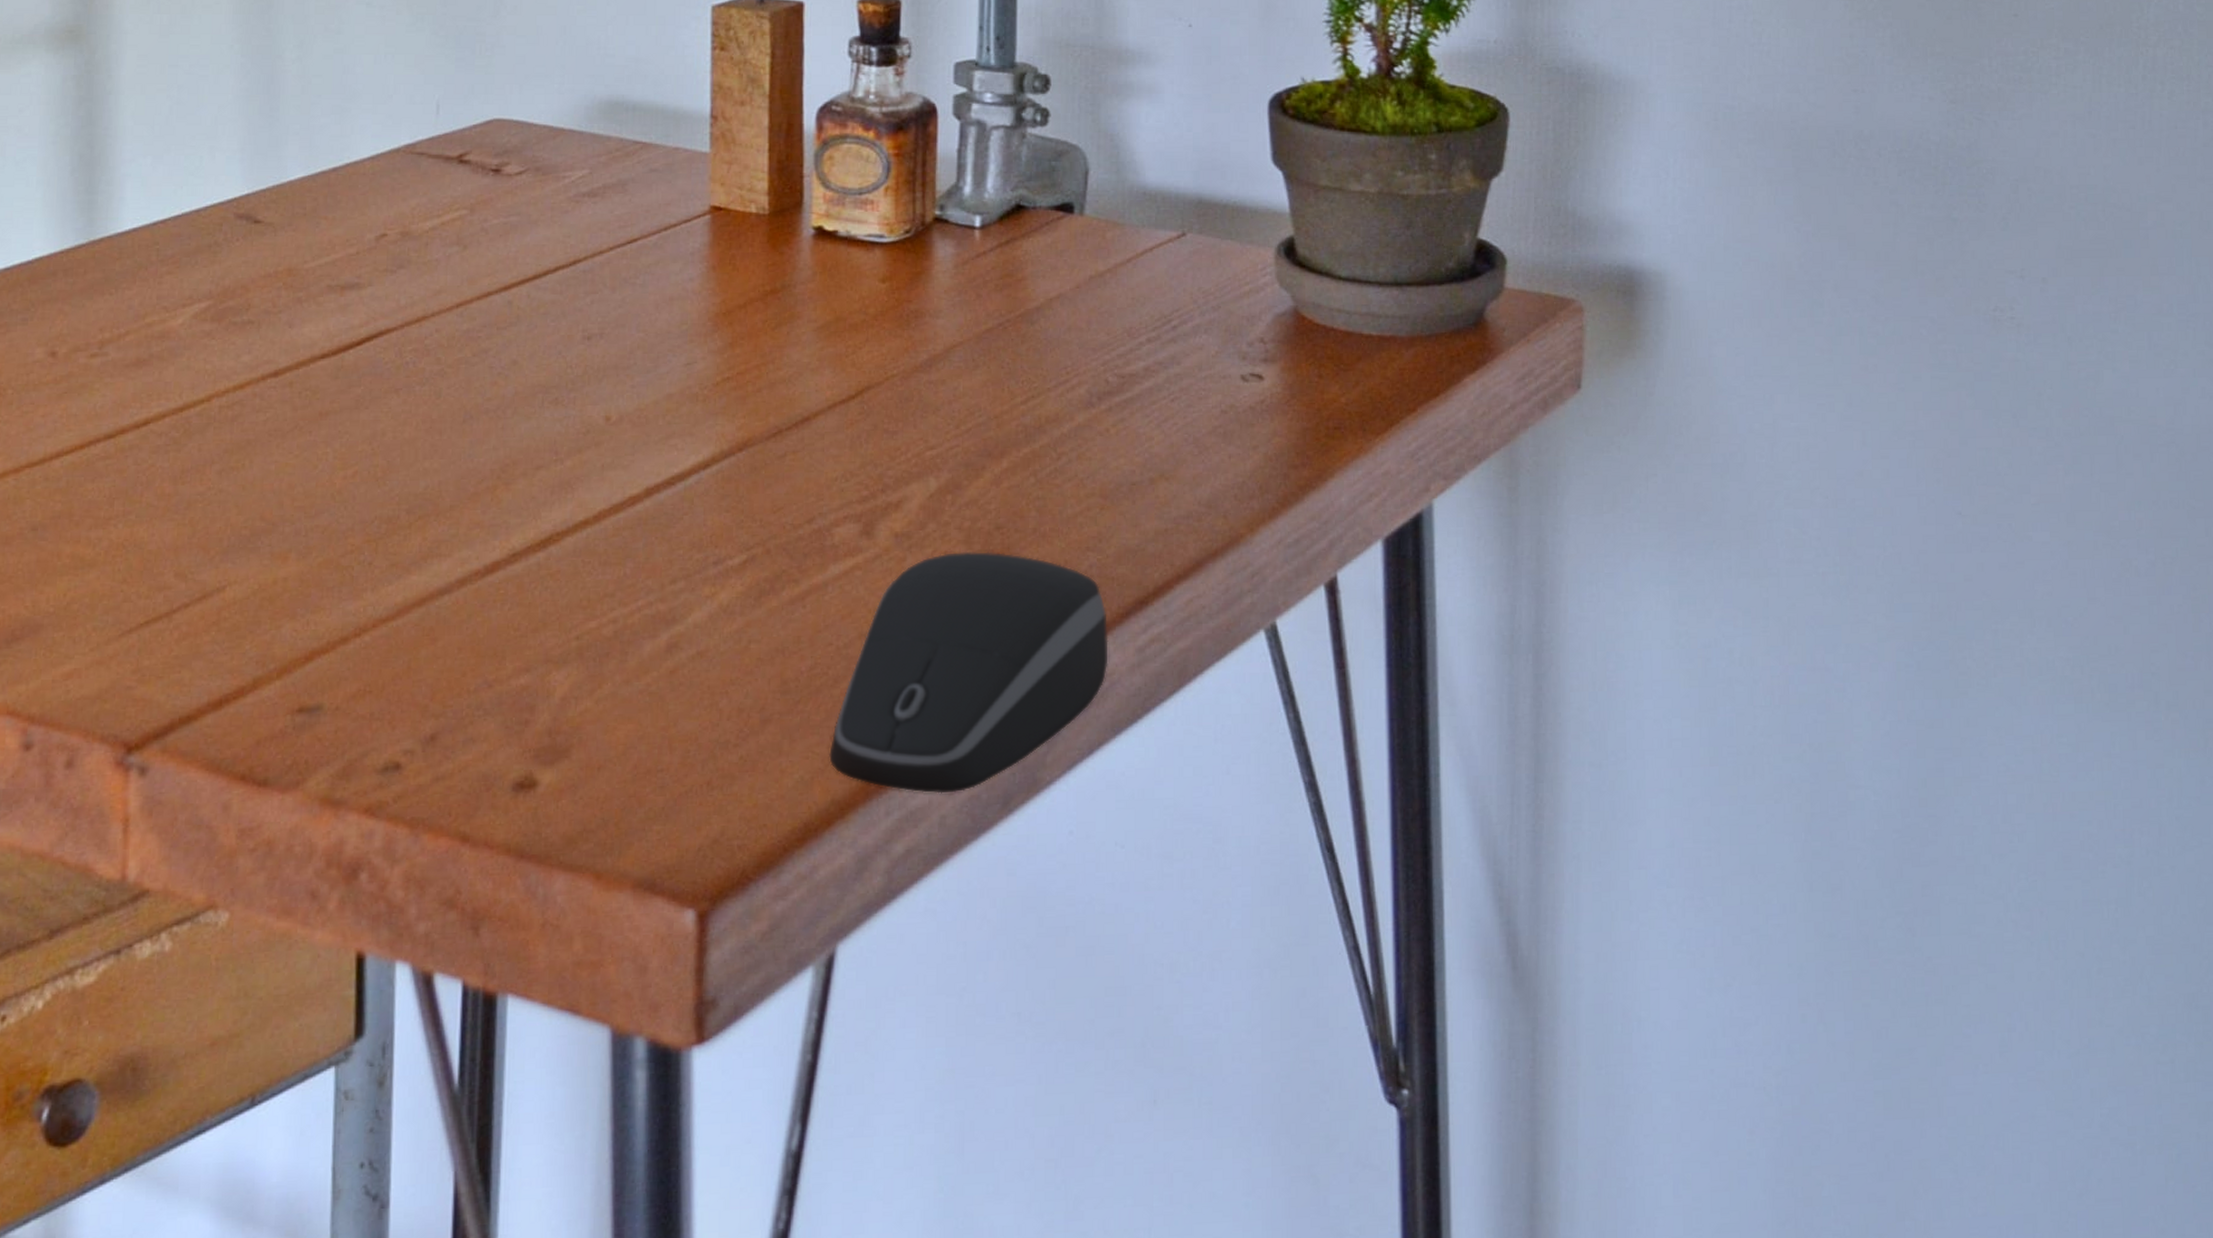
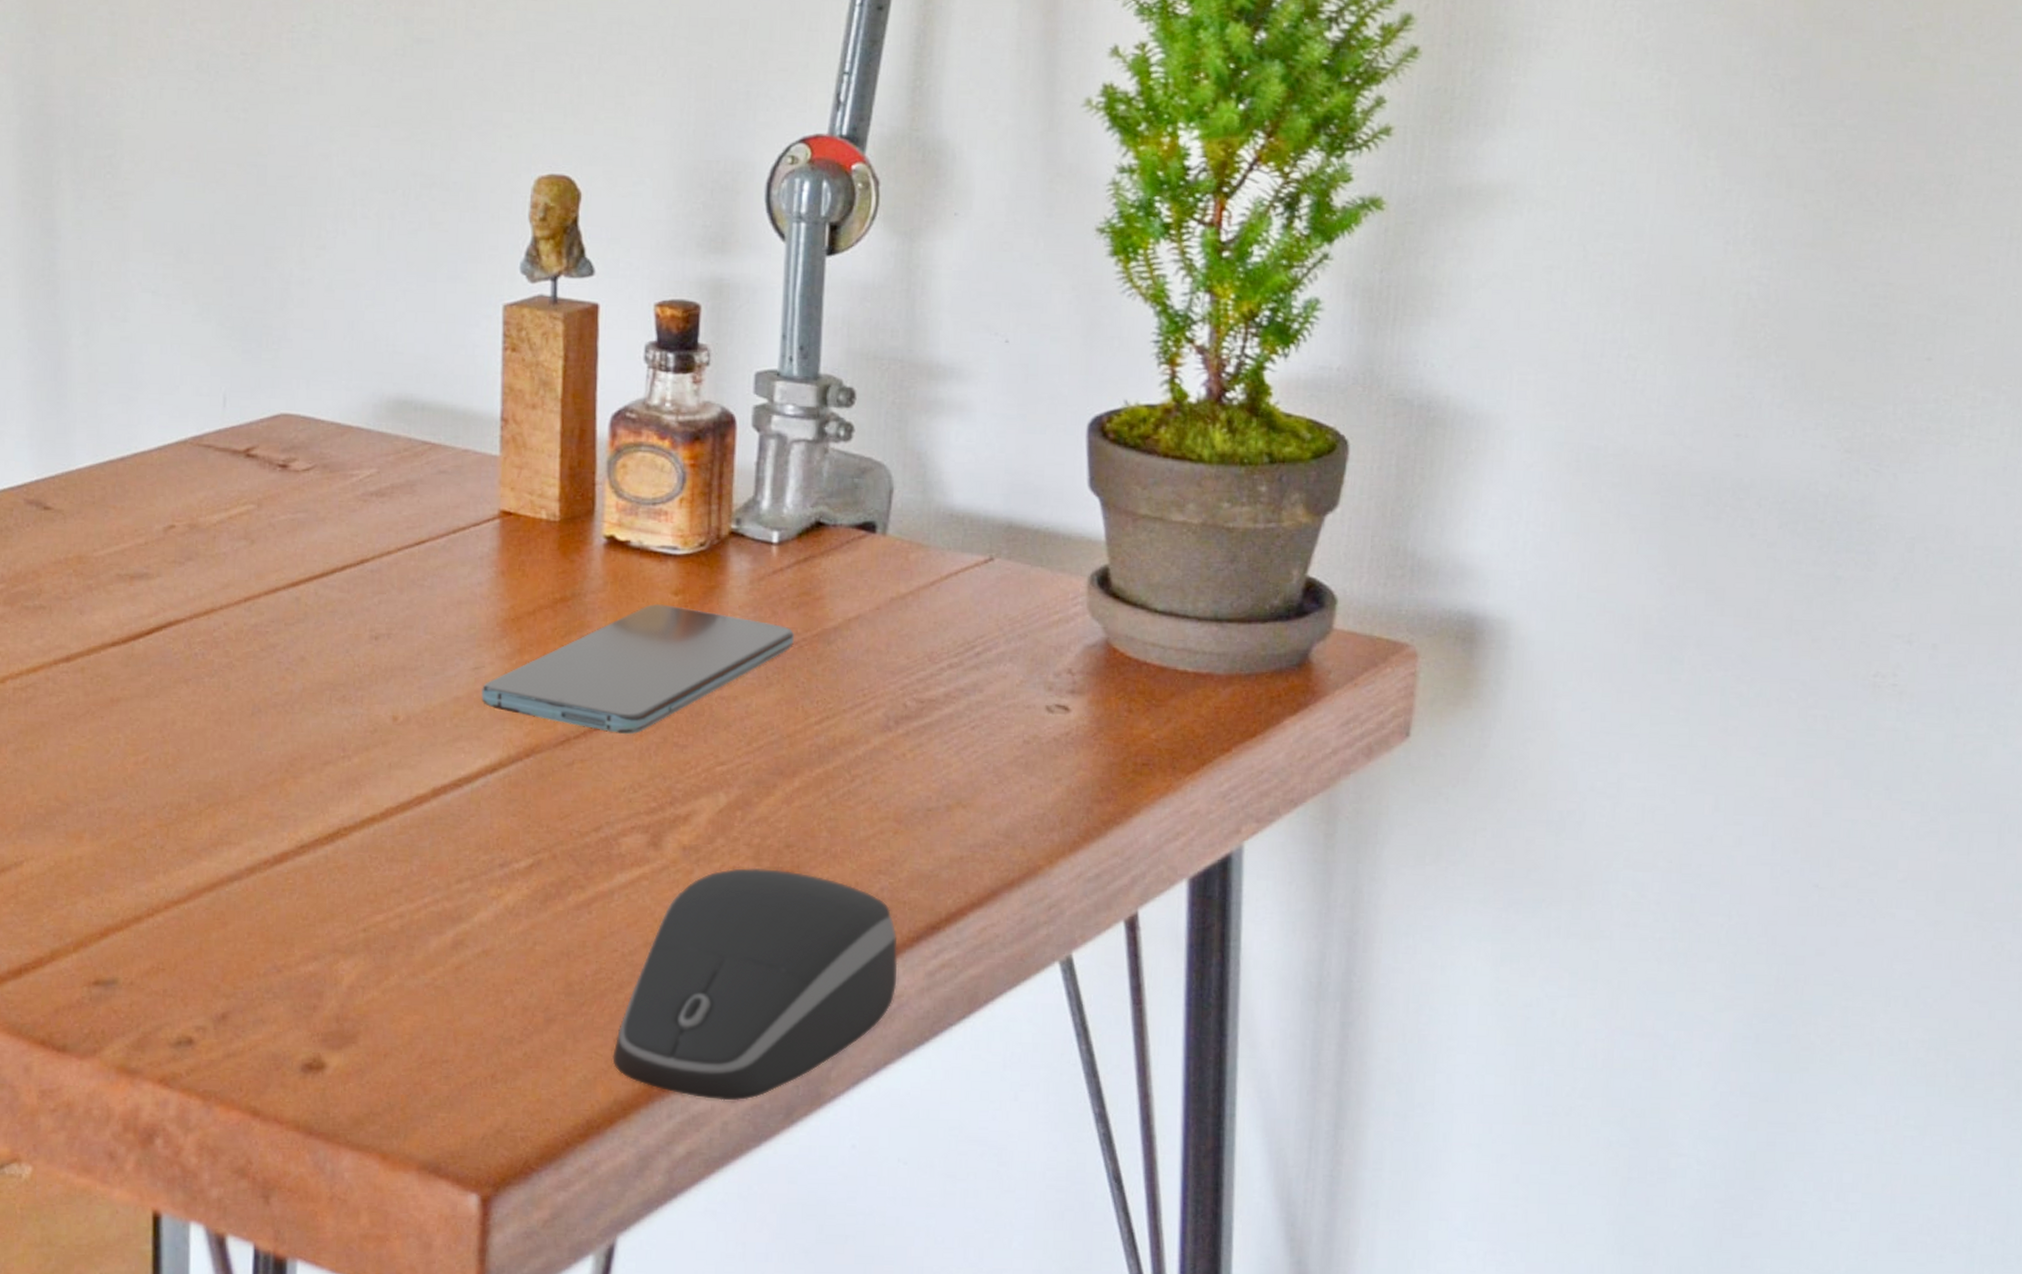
smartphone: none [693,292,998,424] -> present [480,604,794,735]

